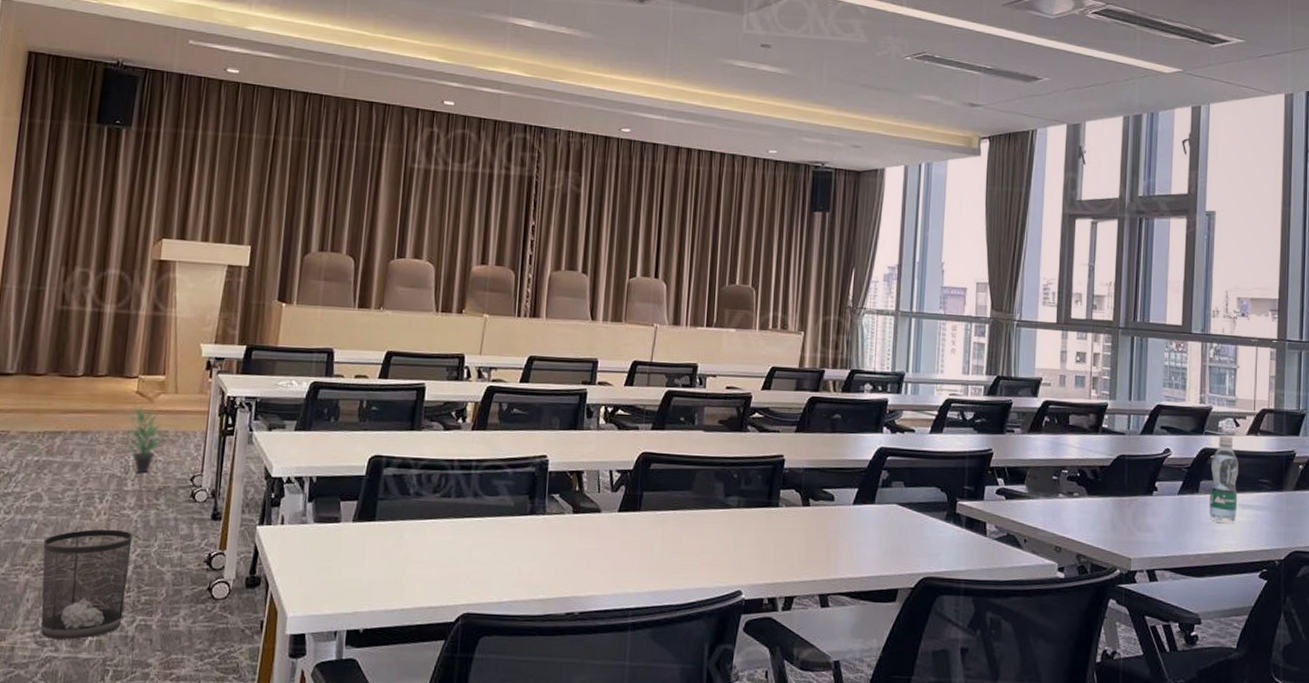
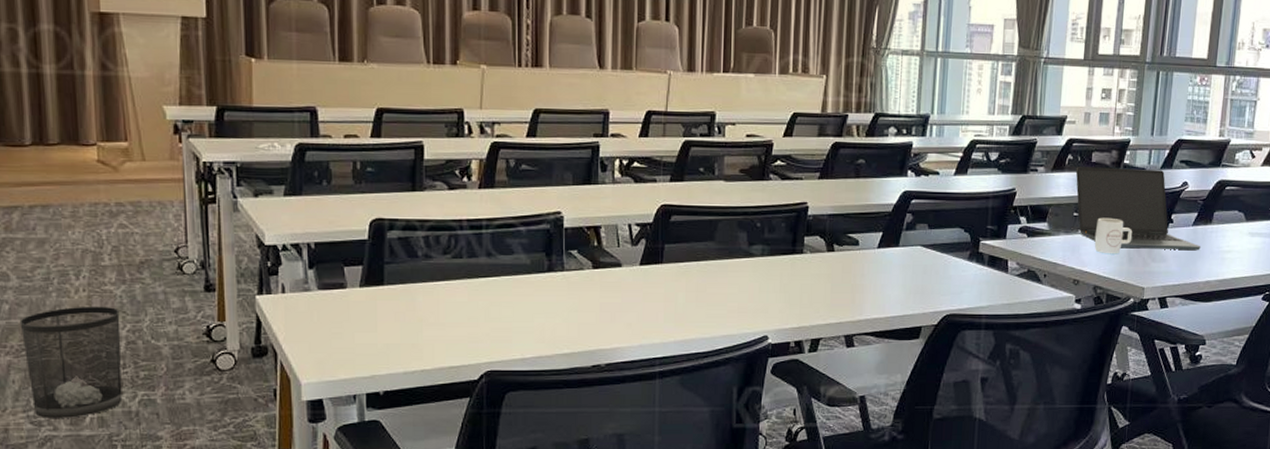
potted plant: present [123,405,164,473] -> none [89,175,137,246]
laptop: none [1053,429,1188,520] -> present [1075,167,1200,250]
mug: none [1075,482,1115,522] -> present [1094,217,1133,255]
bottle: present [1209,435,1238,524] -> none [1220,167,1251,251]

